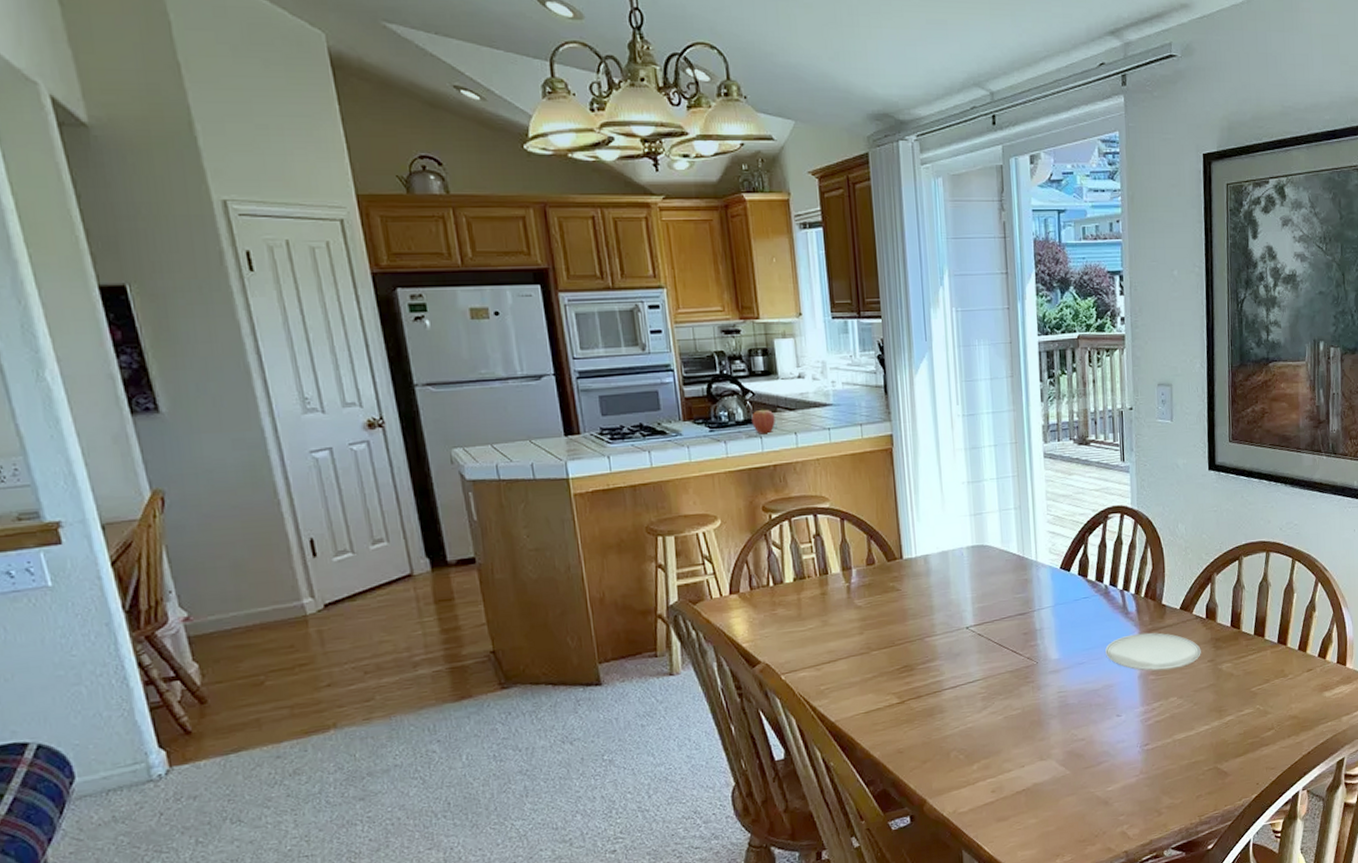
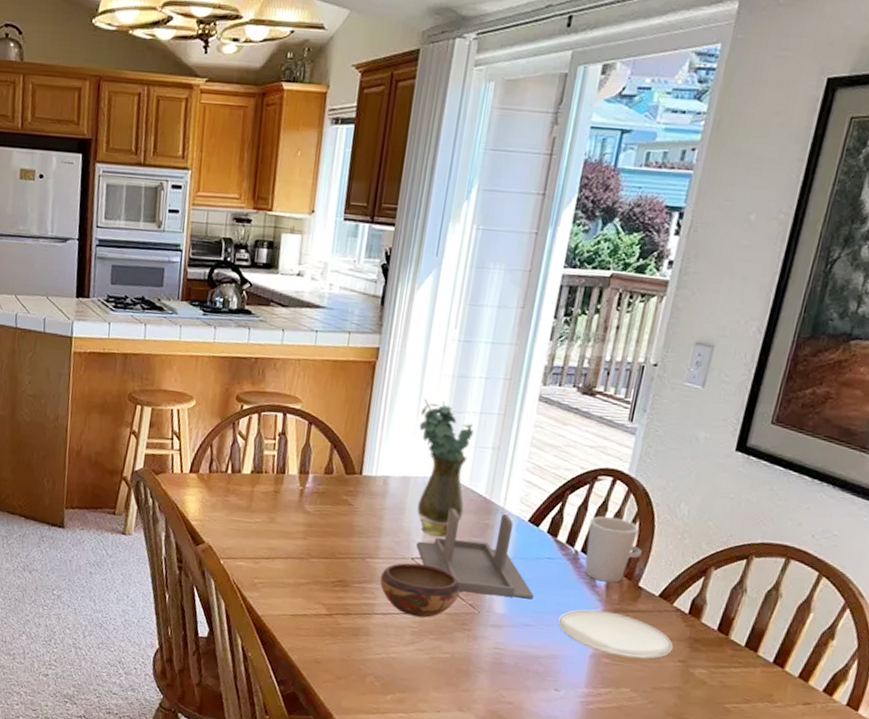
fruit: present [751,407,775,434] -> none [243,299,267,326]
decorative bowl: none [941,630,1017,683] -> present [379,563,461,618]
vase: none [944,474,1003,602] -> present [417,398,474,537]
napkin holder: none [967,566,1080,648] -> present [416,509,534,599]
cup: none [1111,548,1158,608] -> present [584,515,642,583]

